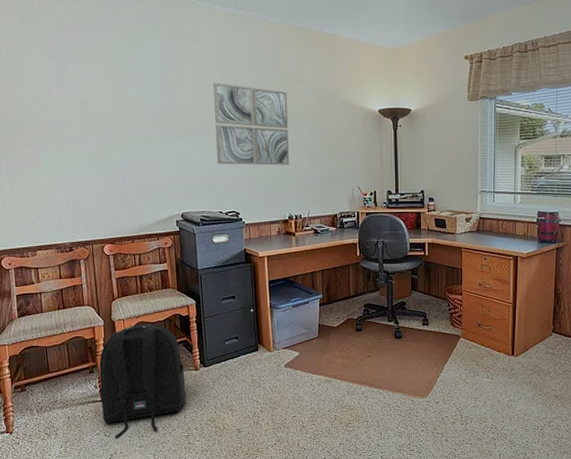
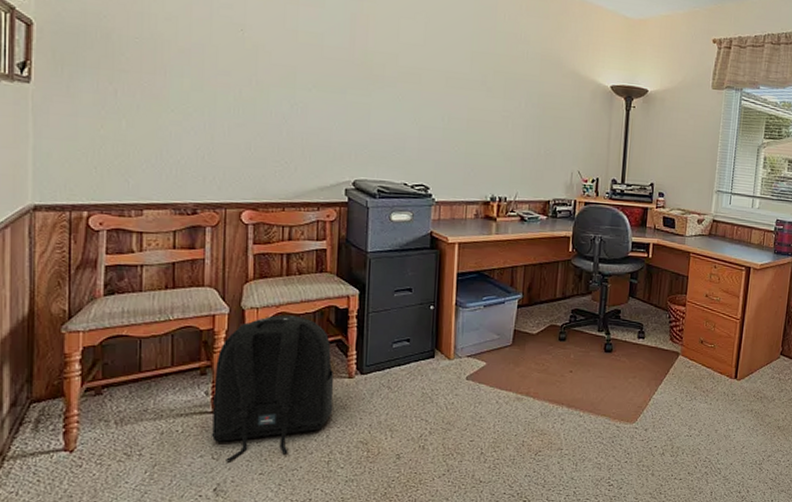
wall art: present [213,83,290,166] -> none [407,27,505,137]

